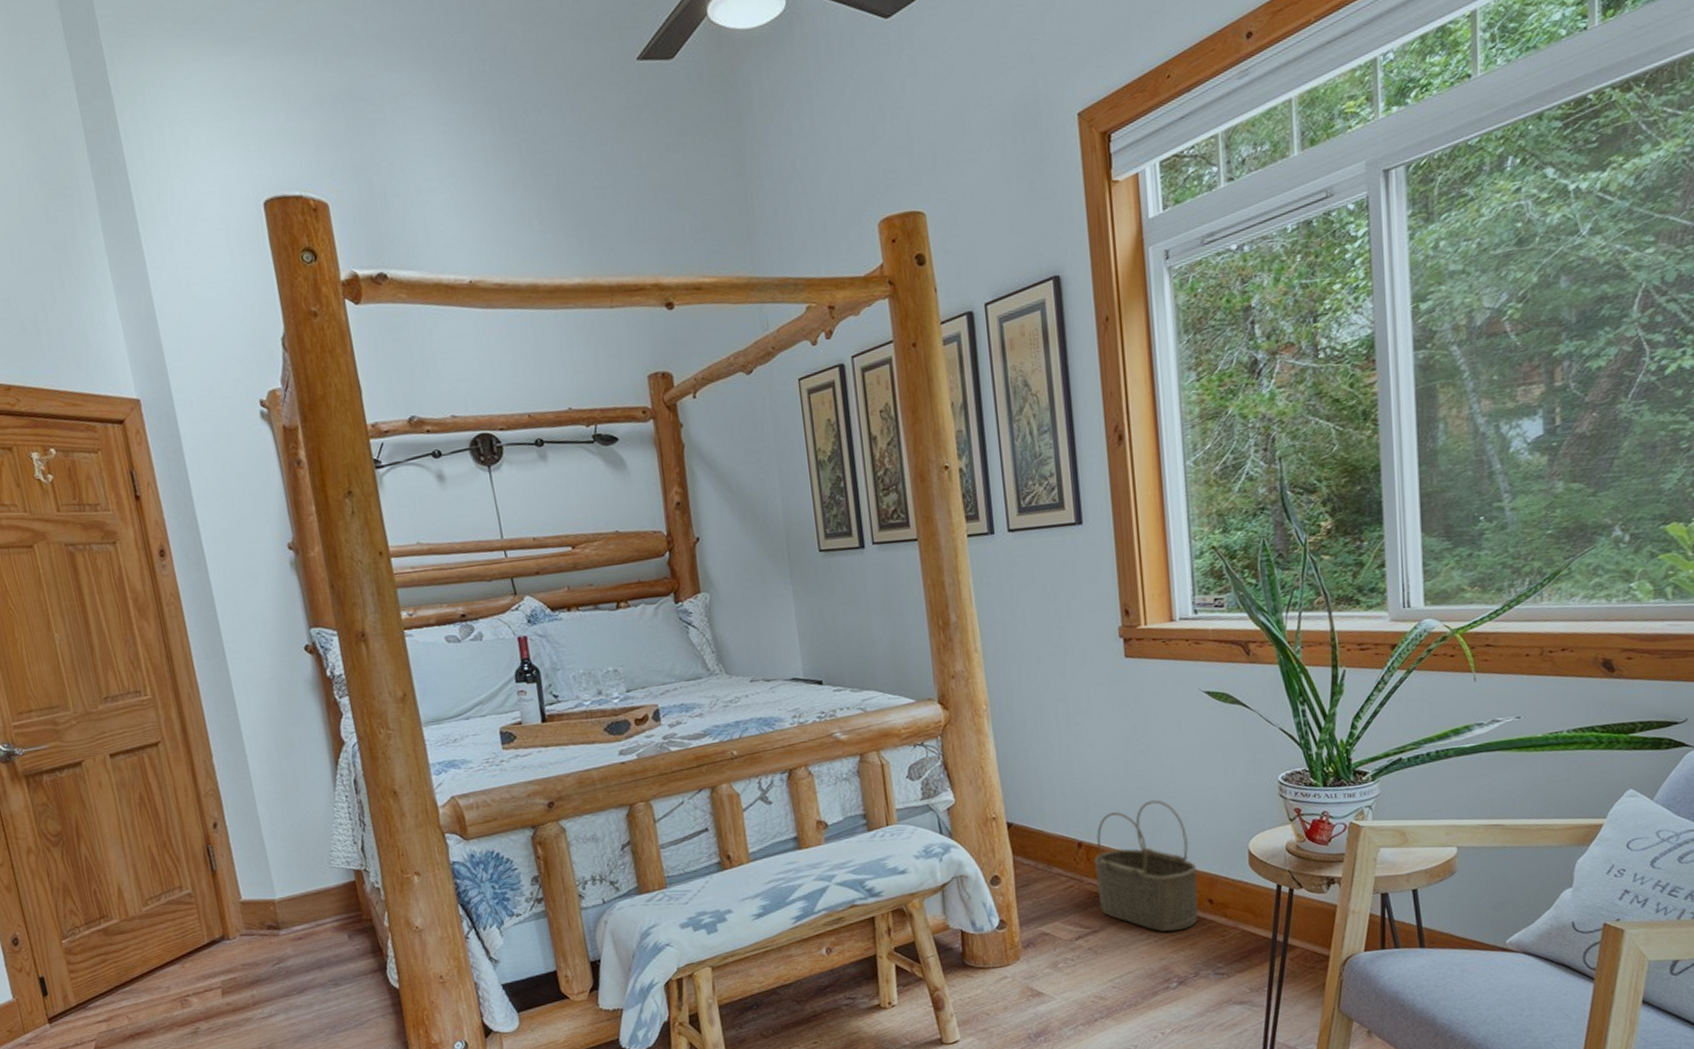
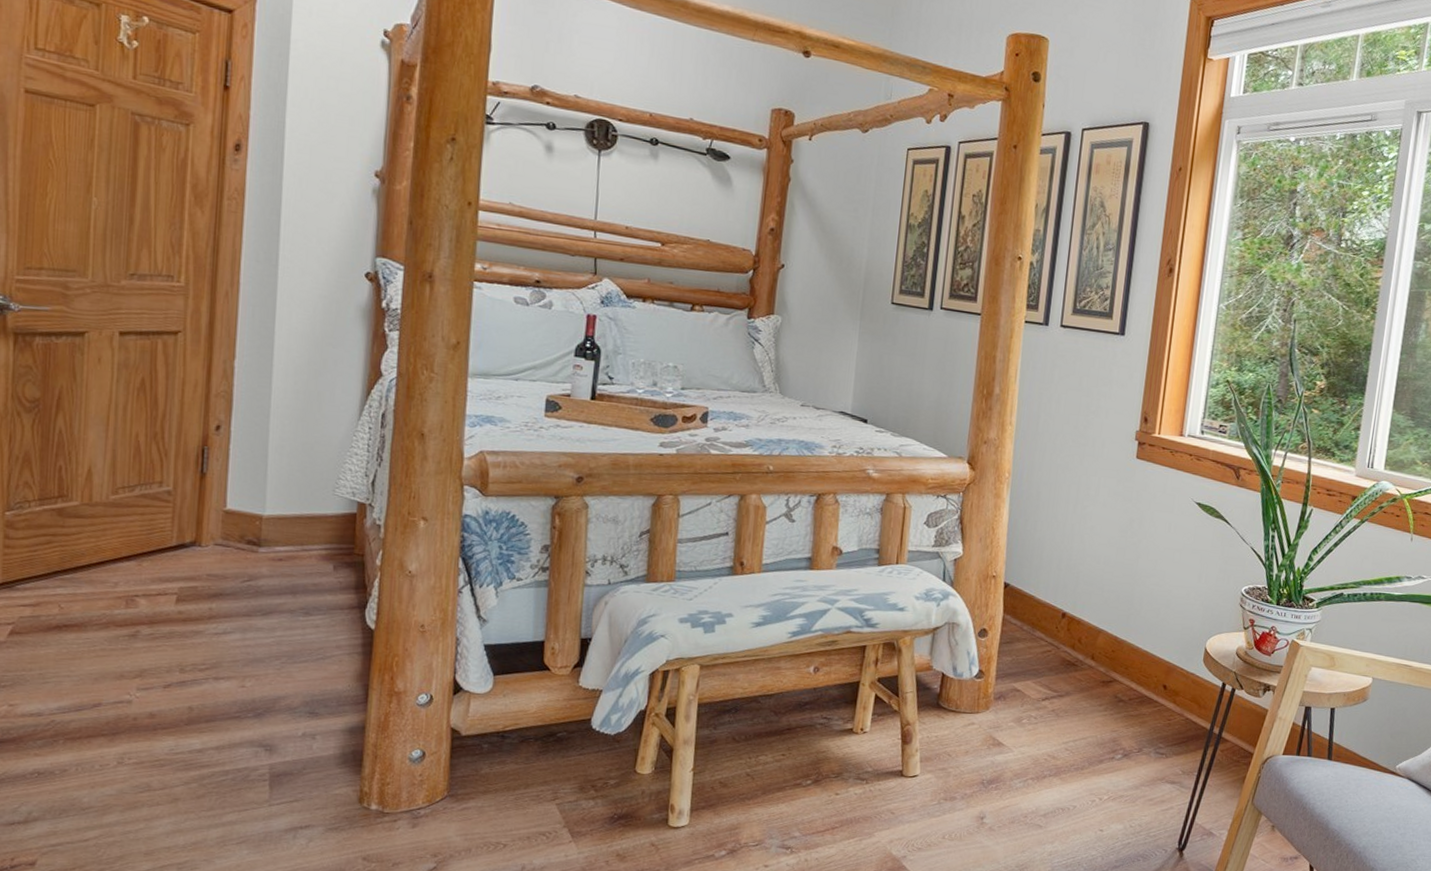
wicker basket: present [1093,800,1199,932] -> none [1069,588,1160,708]

